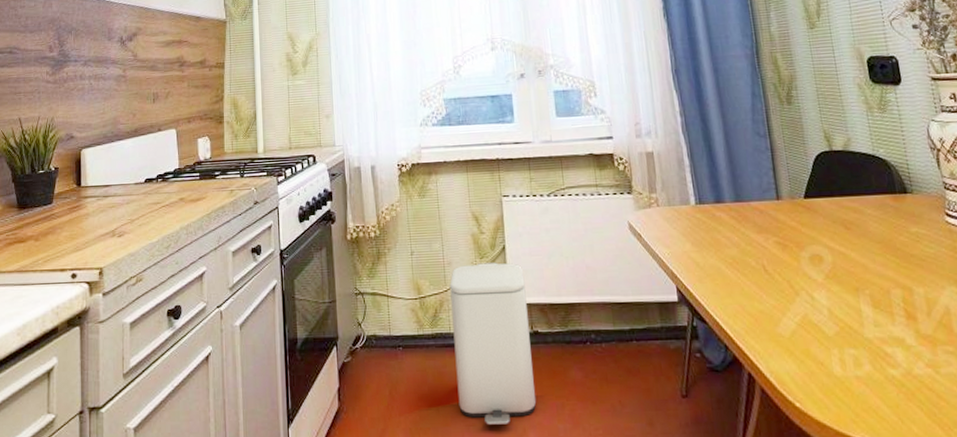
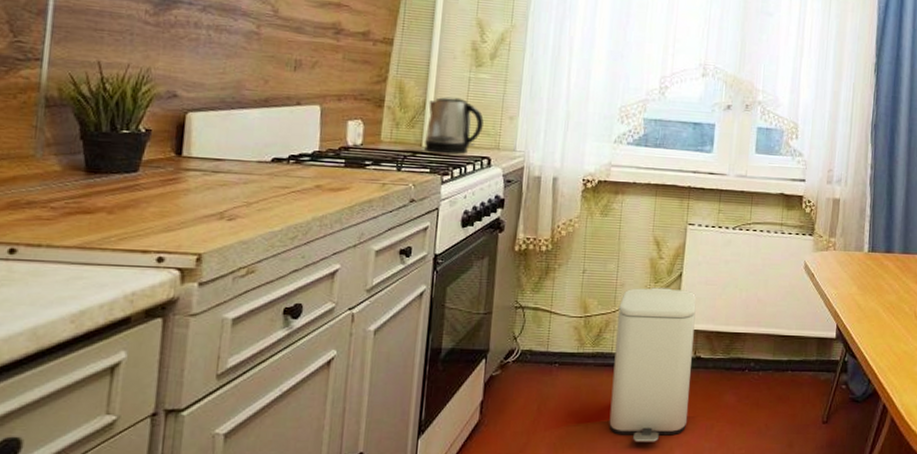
kettle: none [258,105,305,159] -> present [423,96,484,155]

